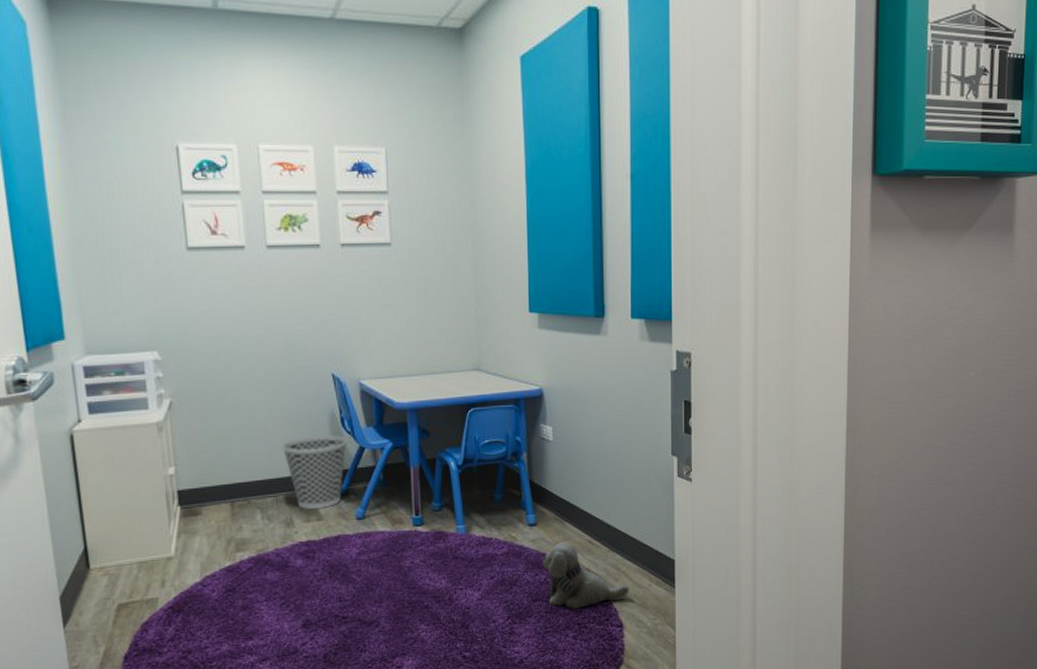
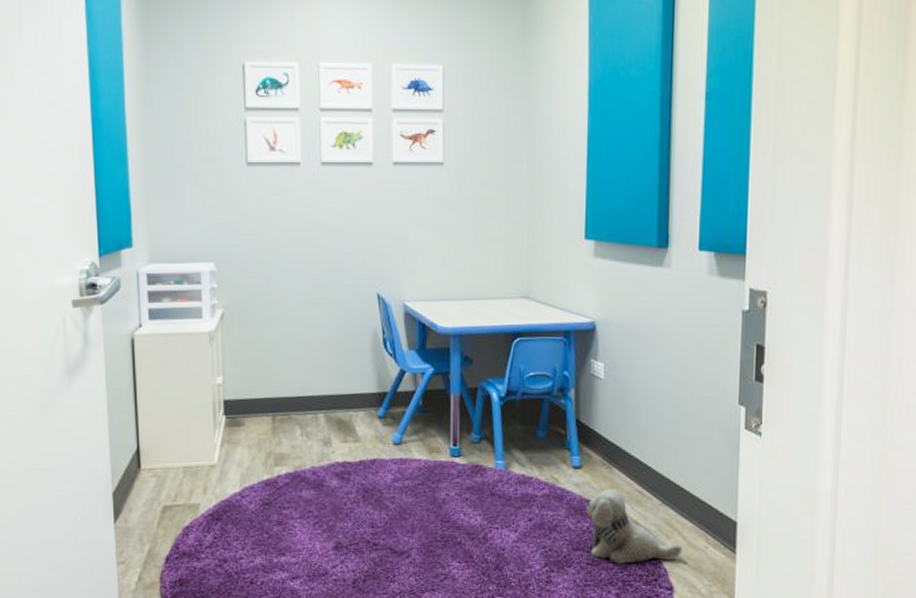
wastebasket: present [281,435,348,509] -> none [324,355,389,430]

